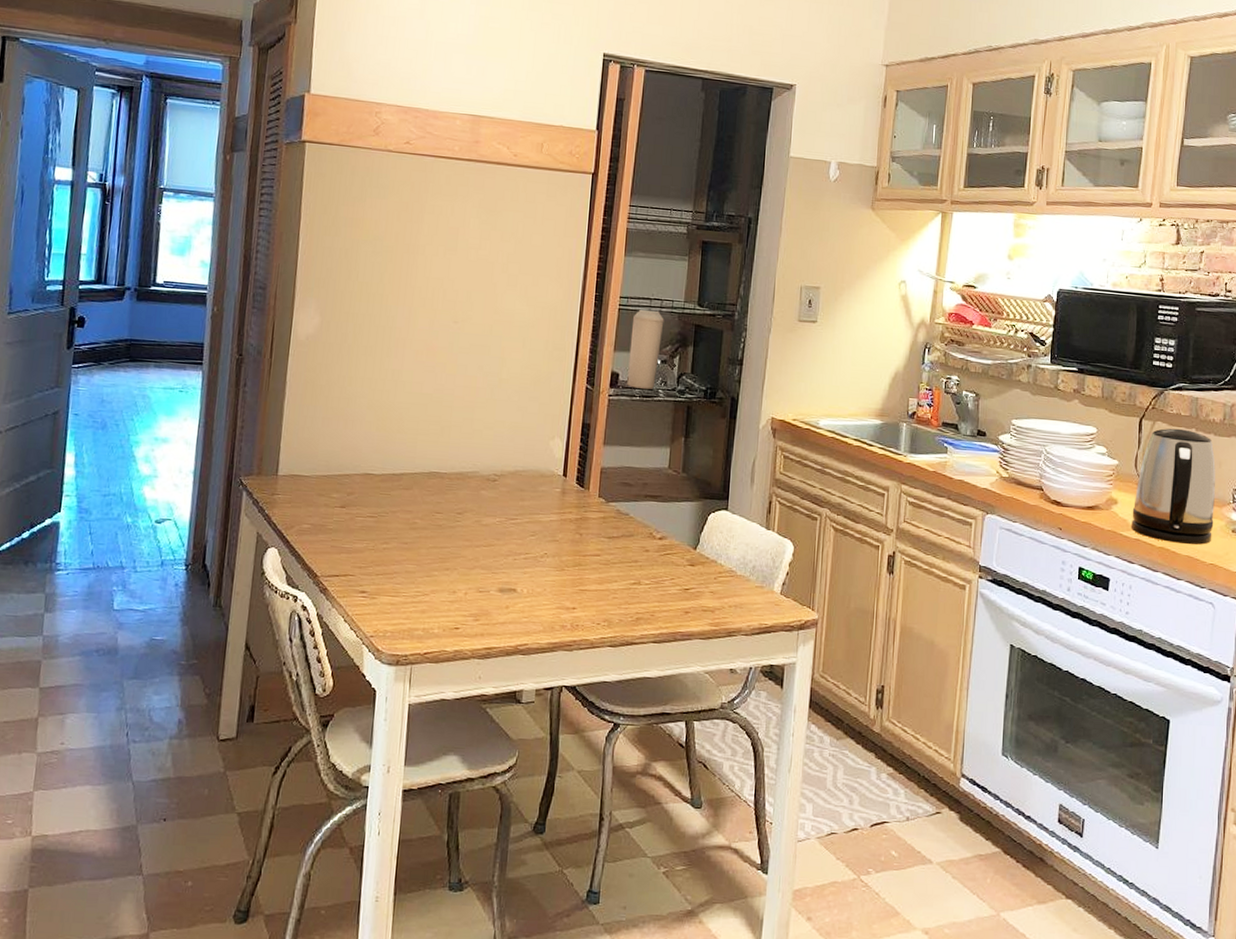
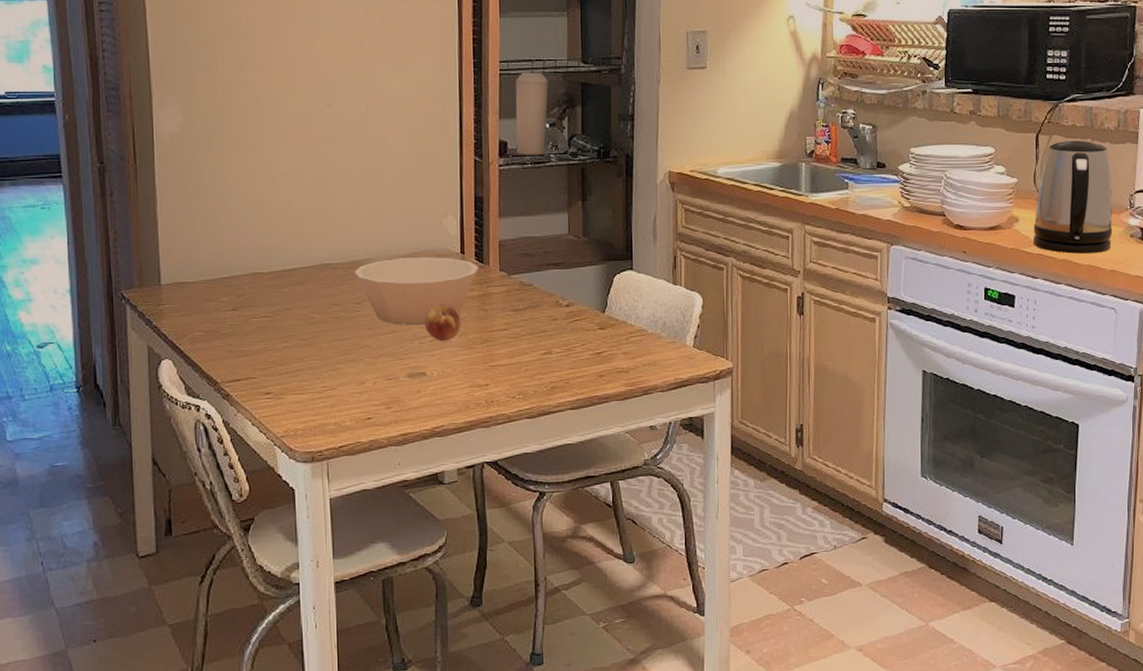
bowl: none [459,473,579,542] -> present [354,256,479,325]
fruit: none [520,523,557,561] -> present [424,303,461,342]

